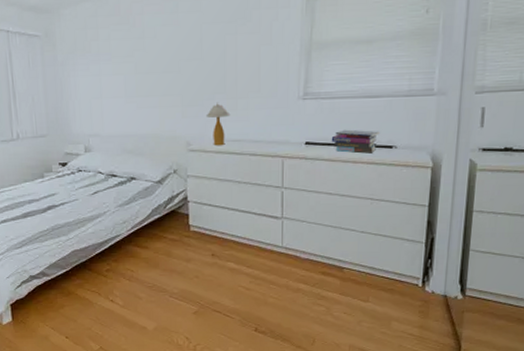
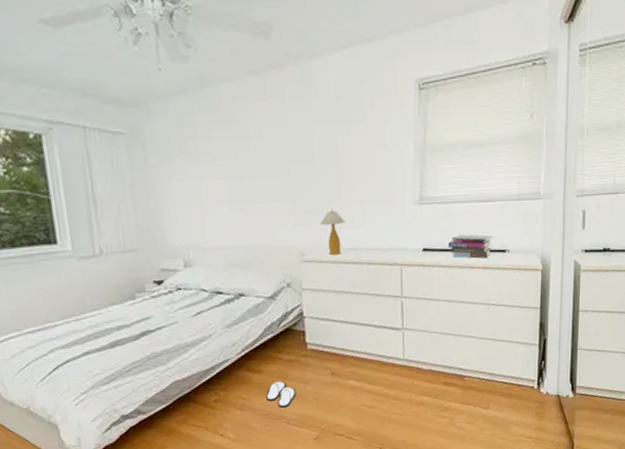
slippers: none [151,258,178,282] -> present [266,381,295,408]

